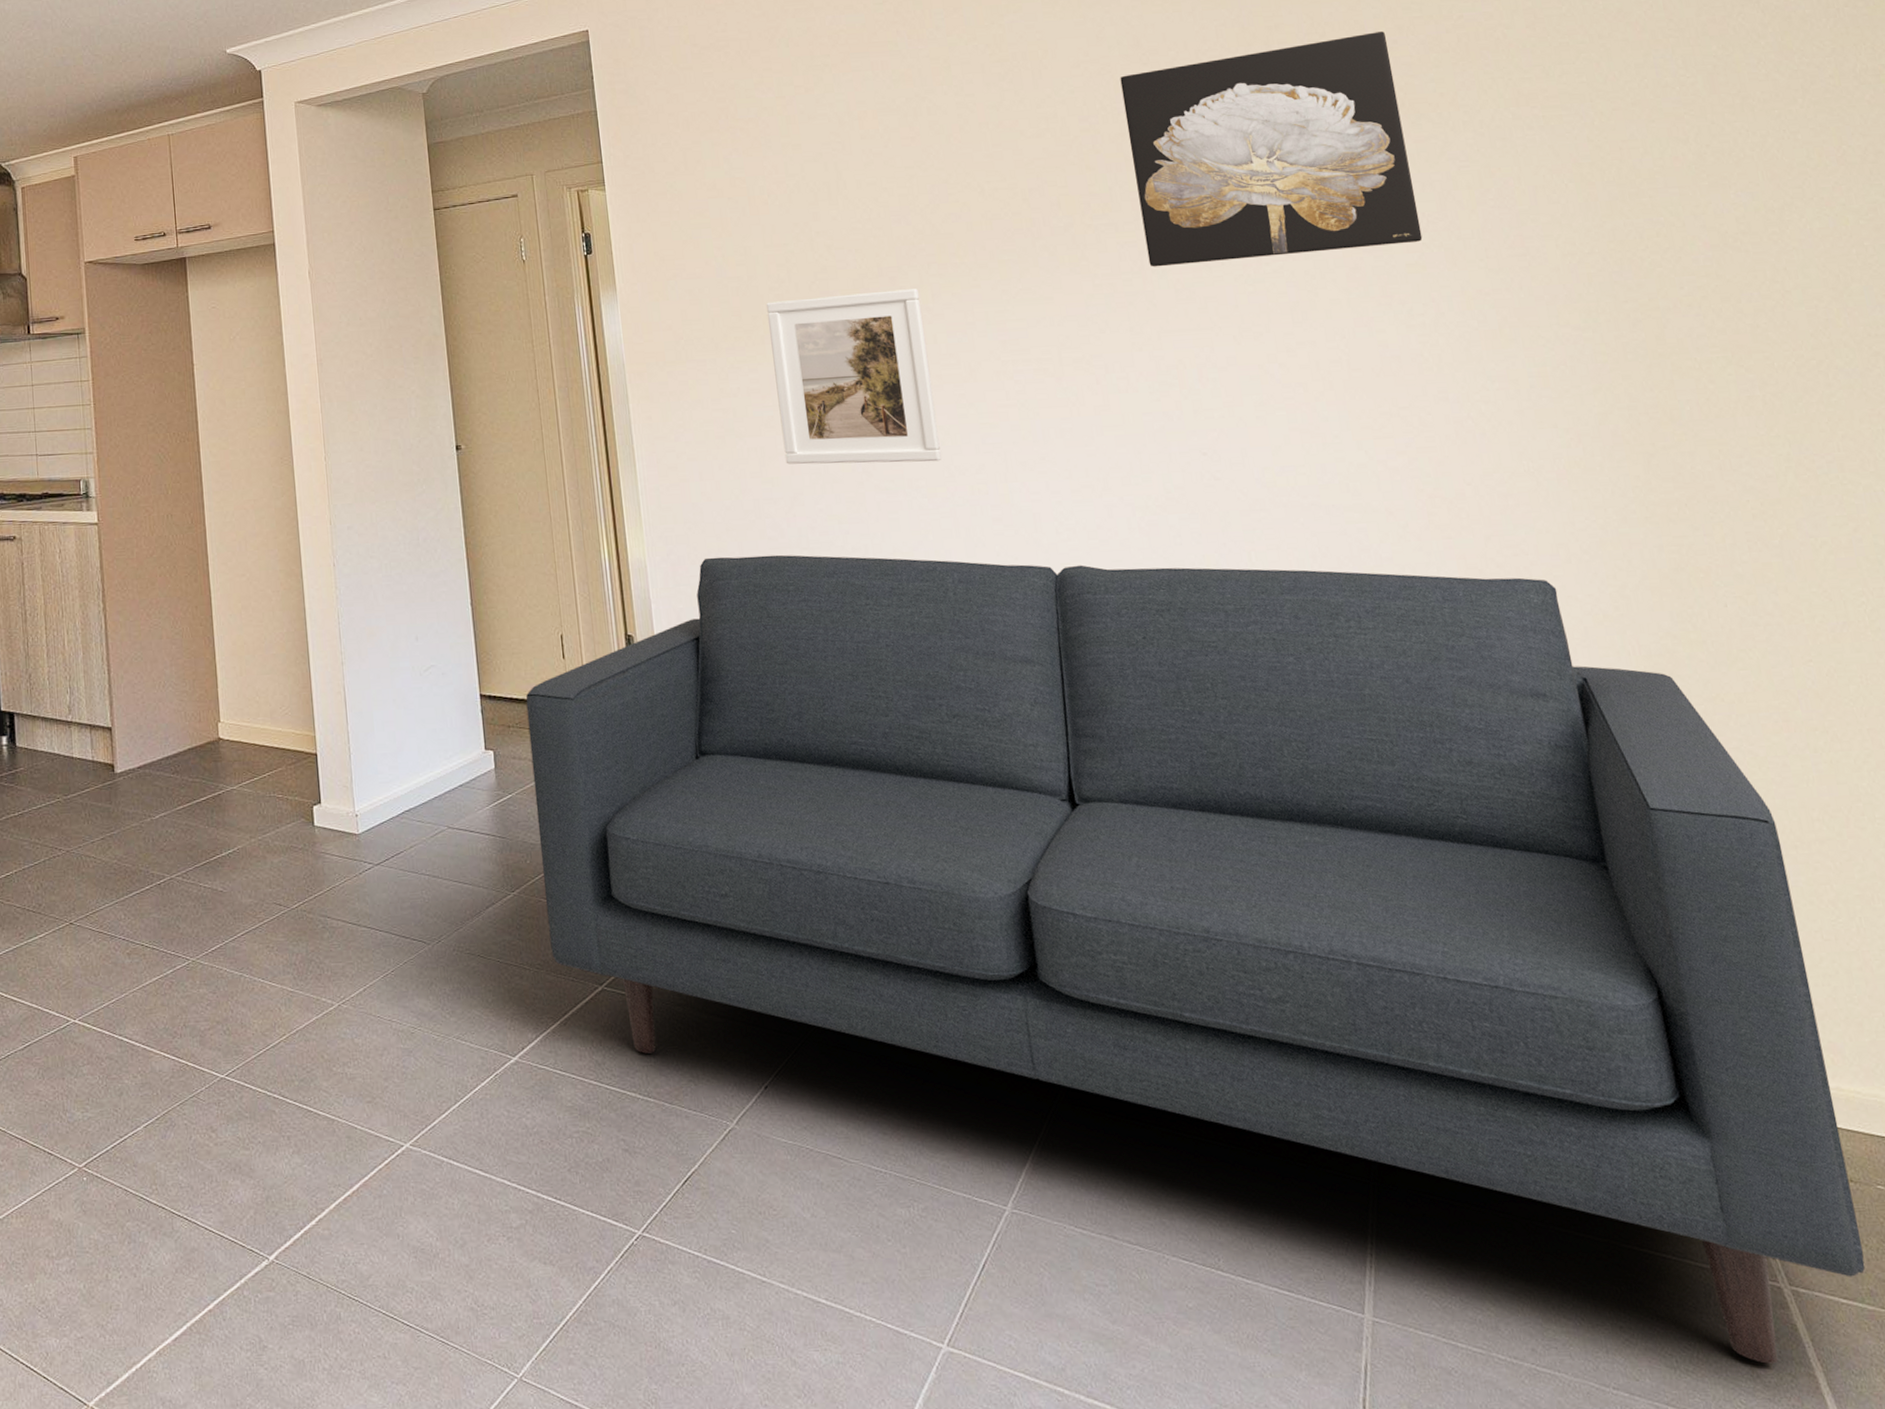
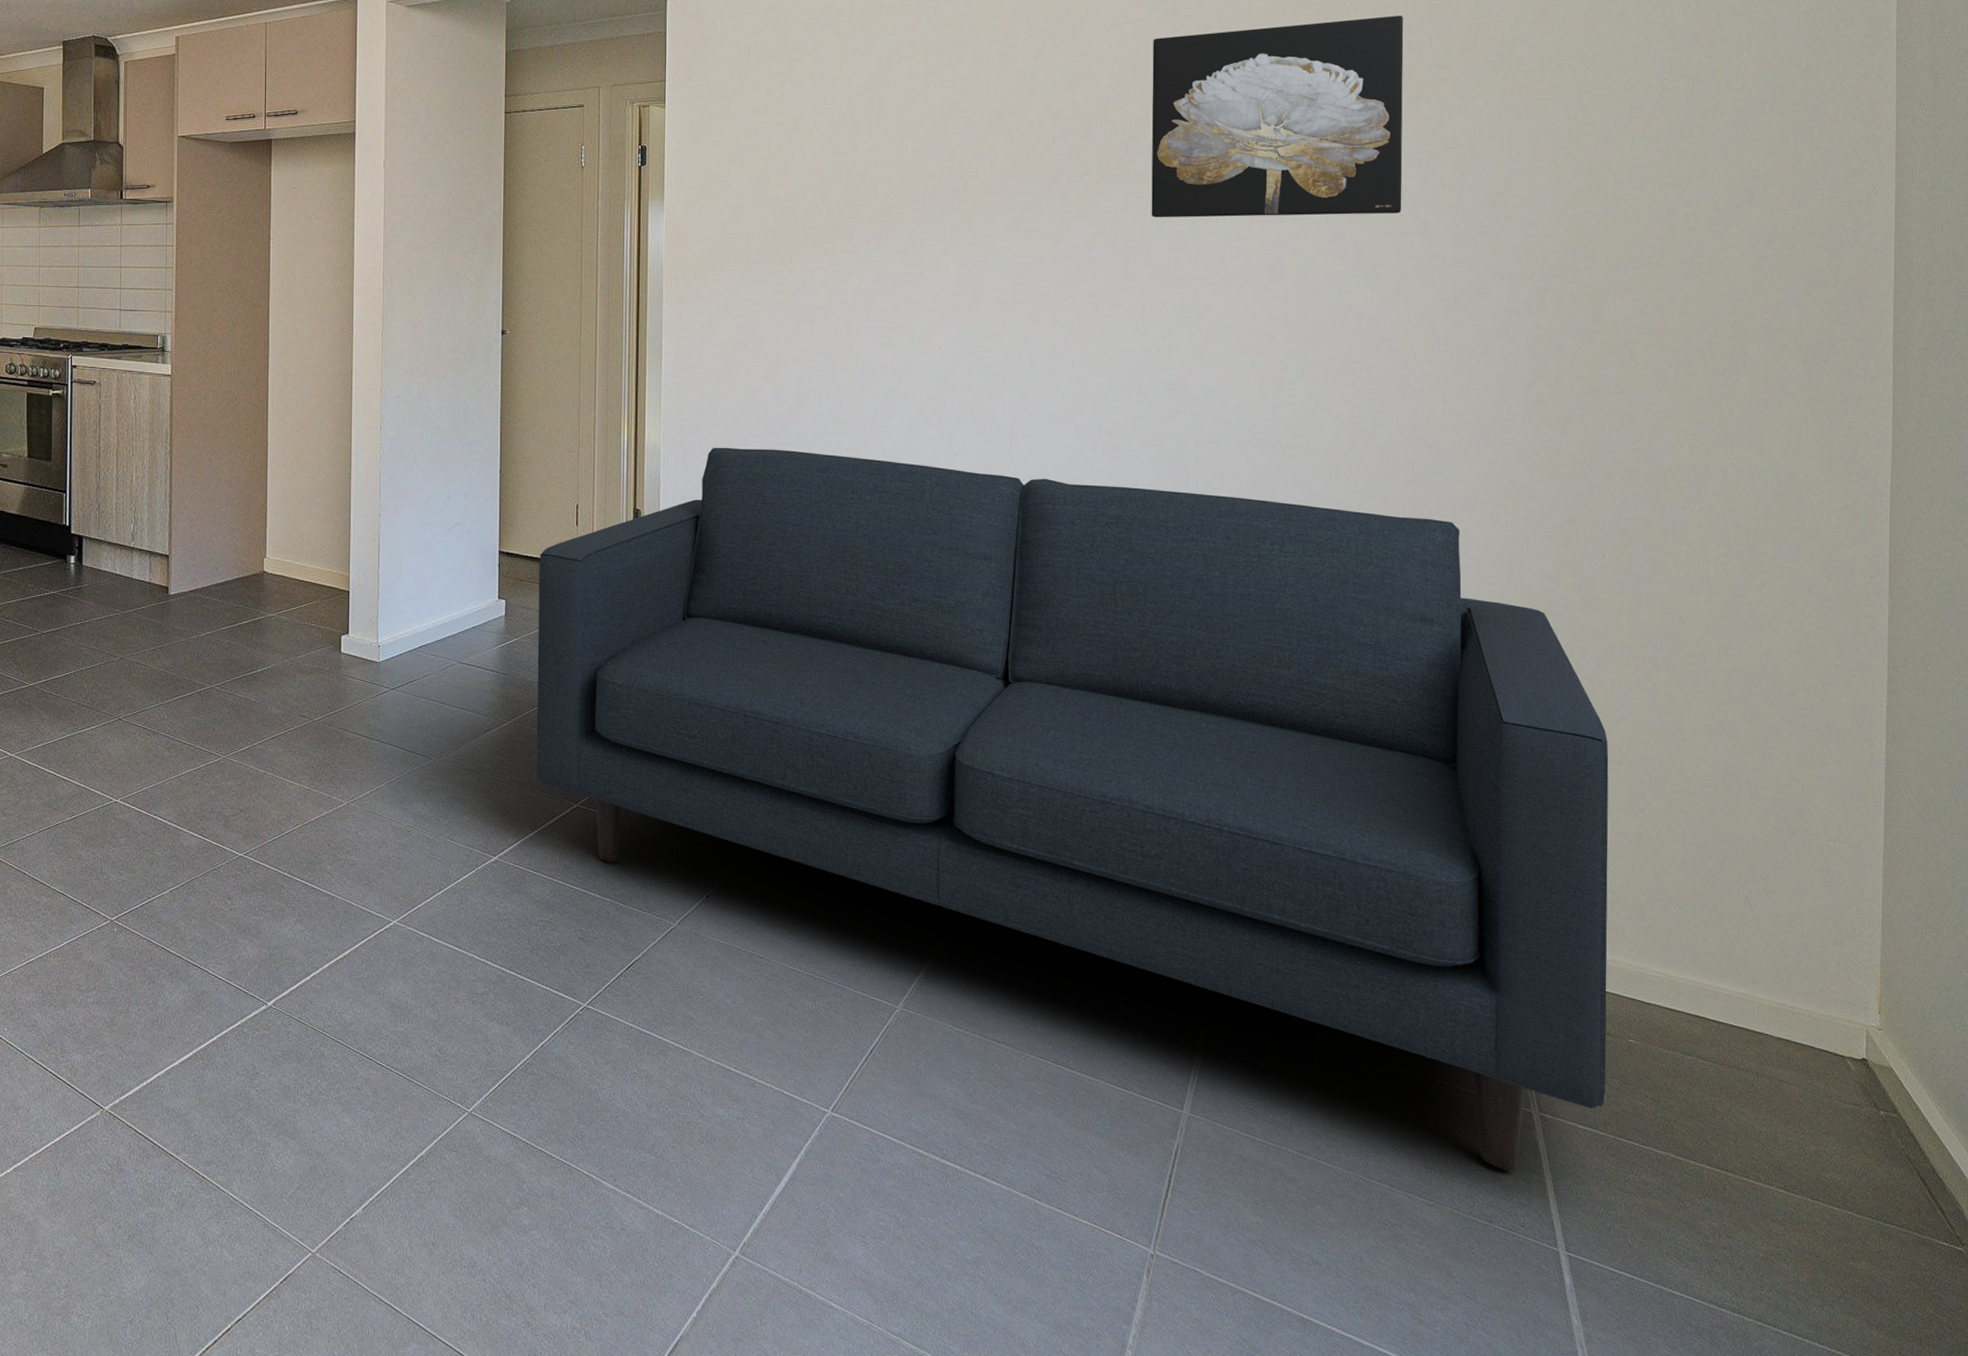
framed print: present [765,289,942,465] -> none [797,220,939,378]

